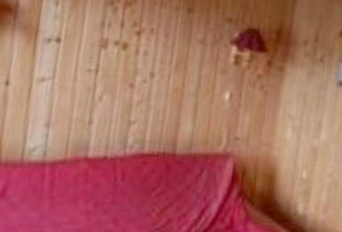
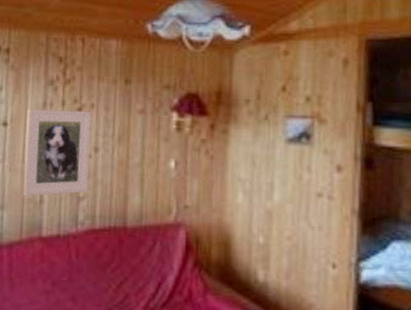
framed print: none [72,27,150,117] -> present [23,109,91,196]

